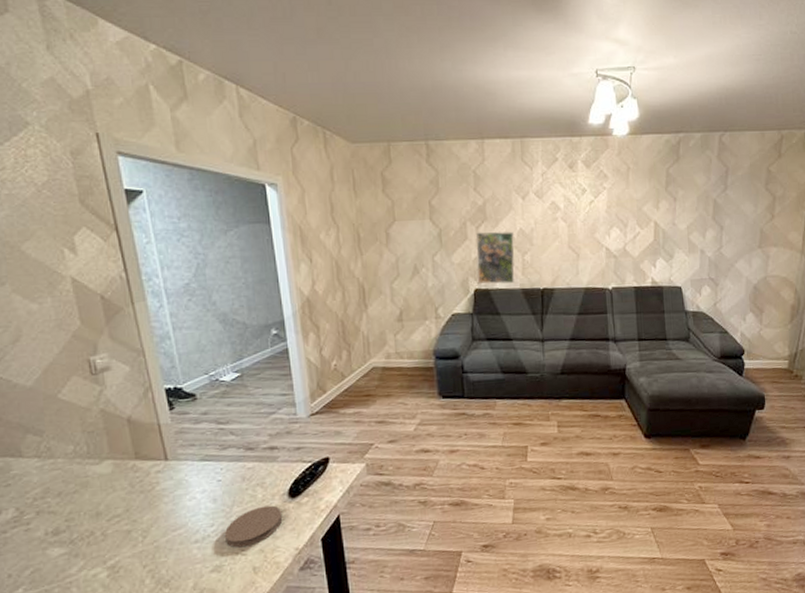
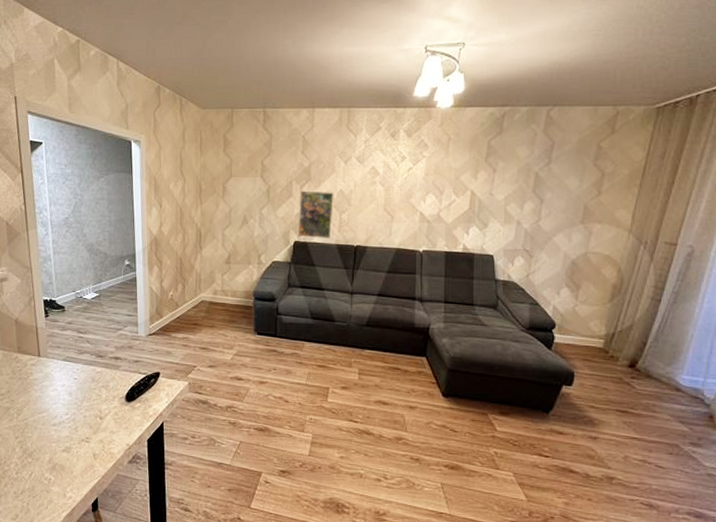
coaster: present [224,505,283,548] -> none [75,405,120,436]

